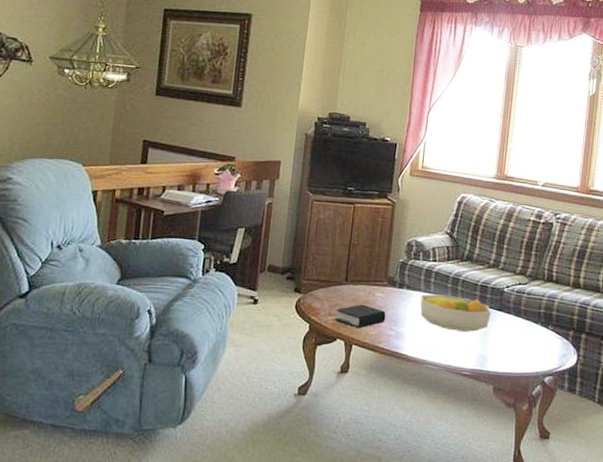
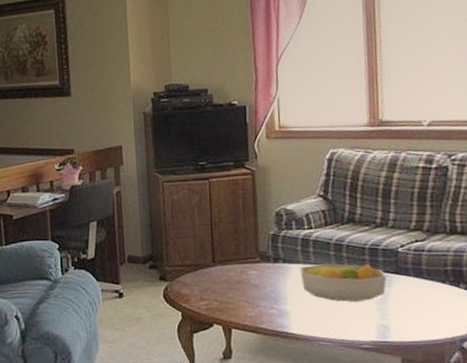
book: present [334,304,386,329] -> none [207,284,264,311]

